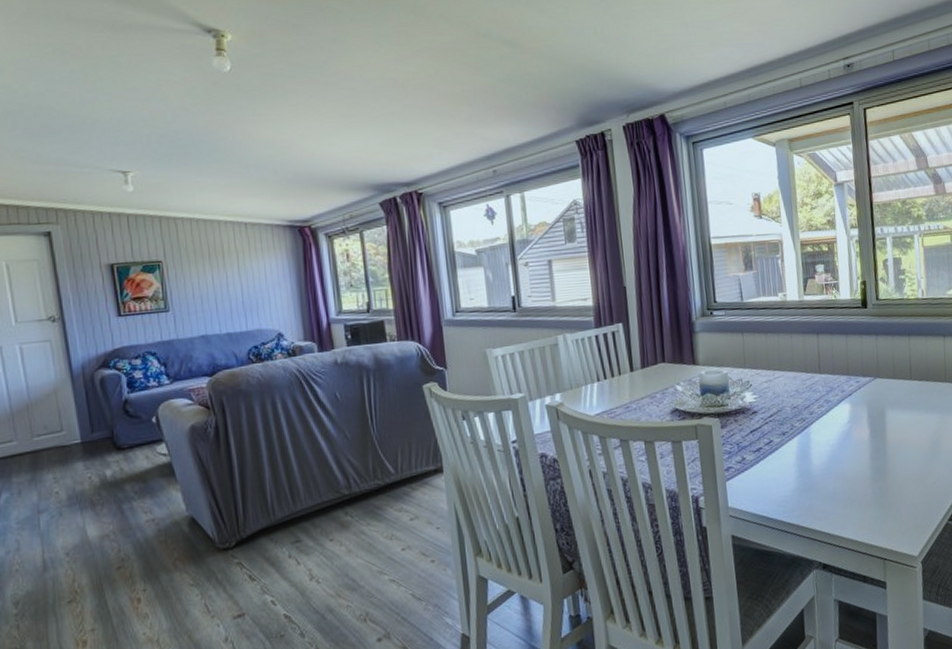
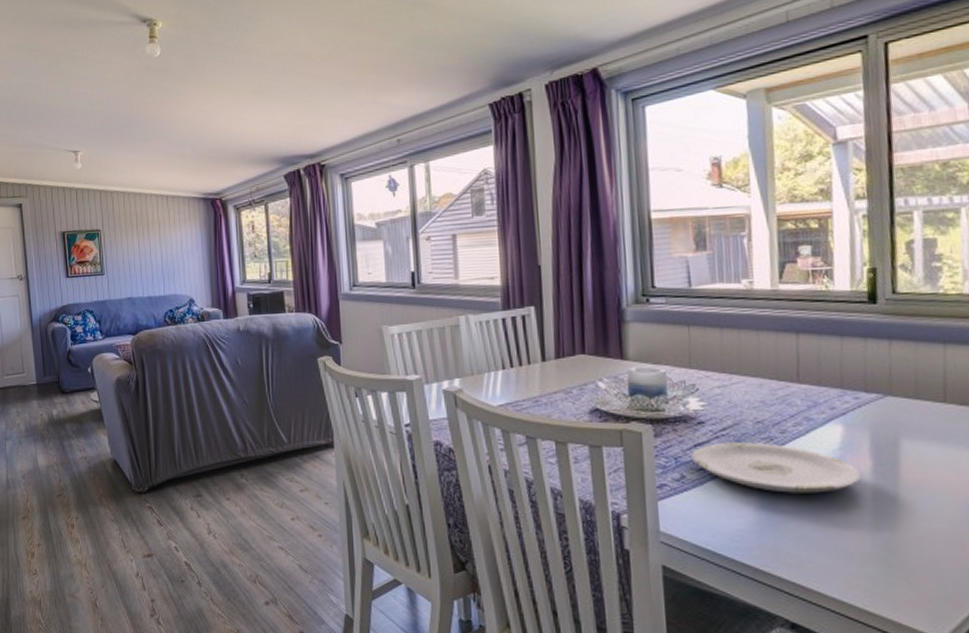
plate: none [749,423,863,462] -> present [692,442,862,493]

